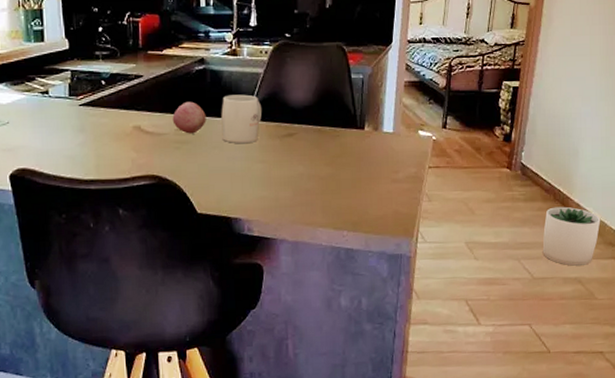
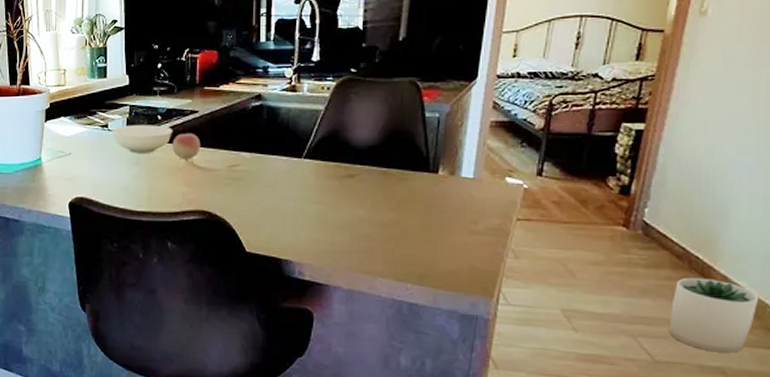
bowl: none [52,90,119,120] -> present [111,125,173,153]
fruit: none [118,97,147,125] -> present [172,133,201,160]
fruit: present [172,101,207,134] -> none [225,138,260,171]
mug: present [221,94,262,143] -> none [276,132,321,182]

